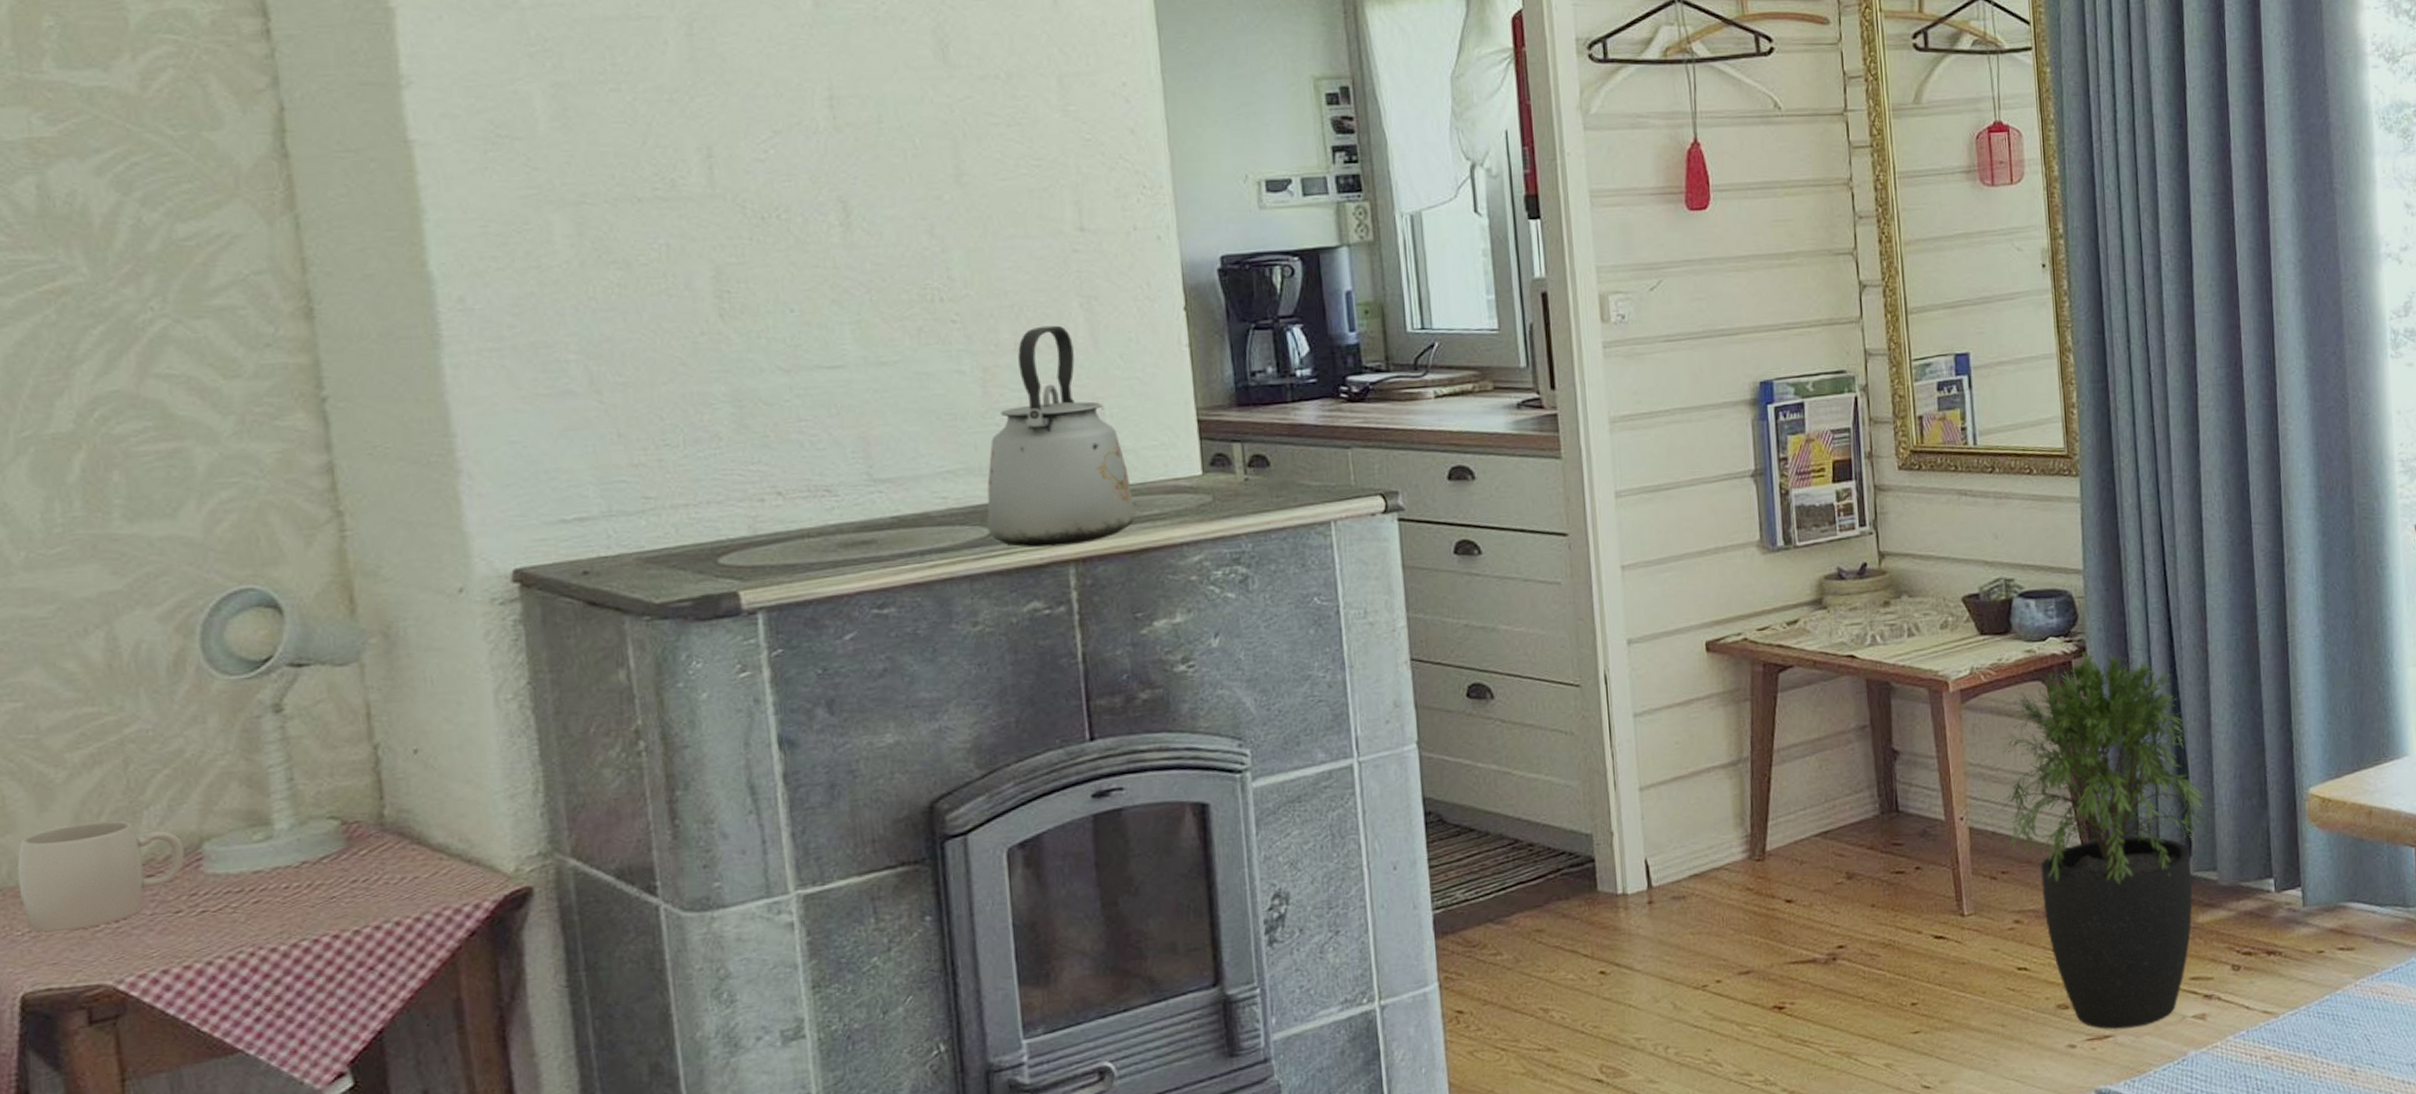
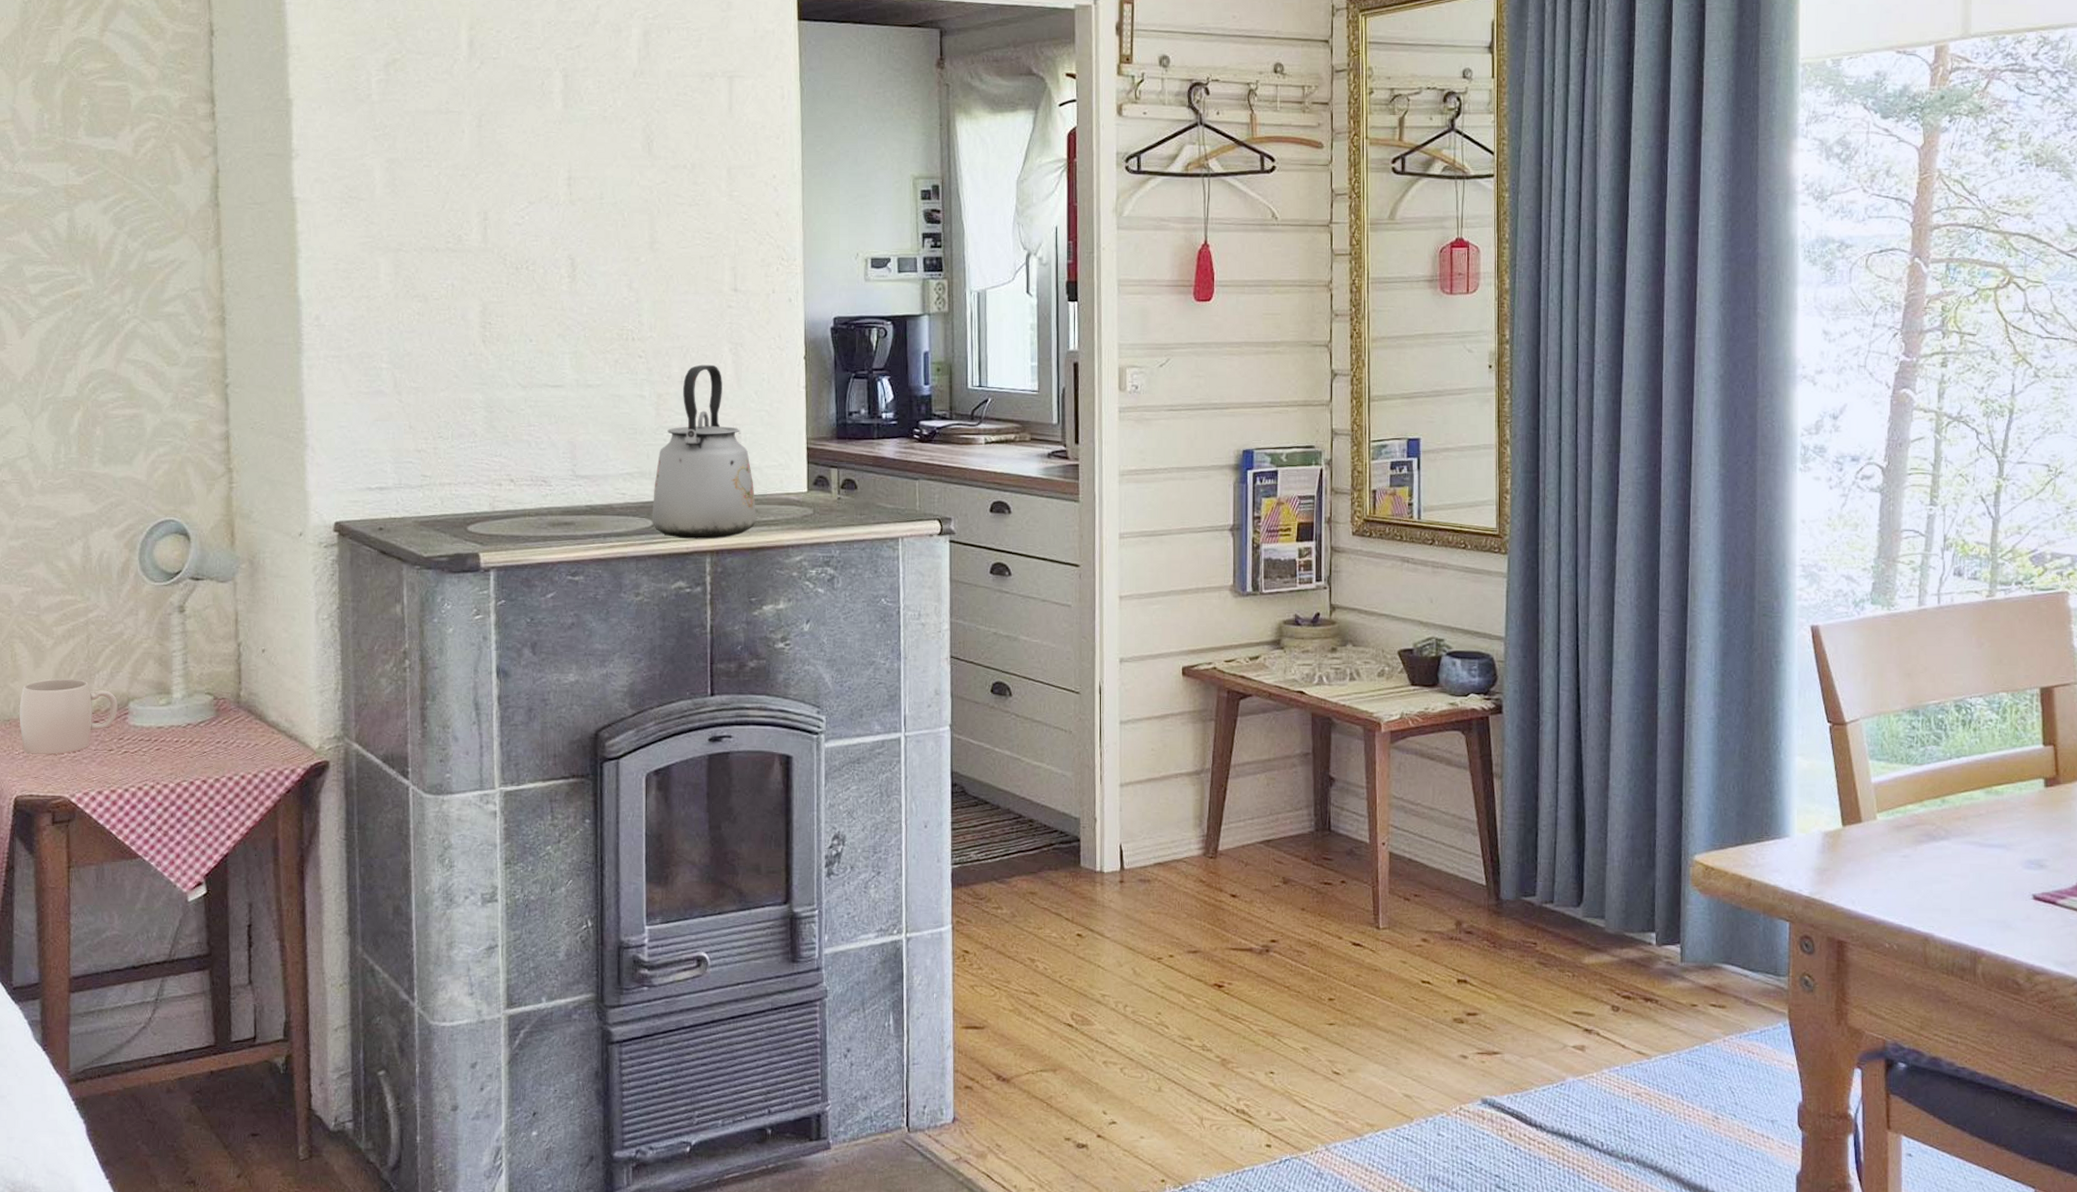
potted plant: present [1999,651,2208,1029] -> none [1416,709,1602,1048]

